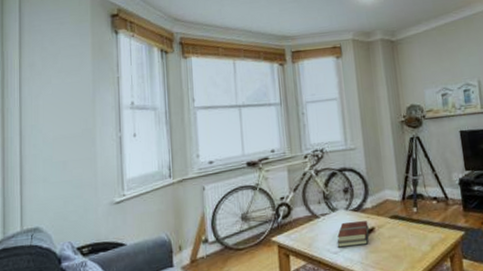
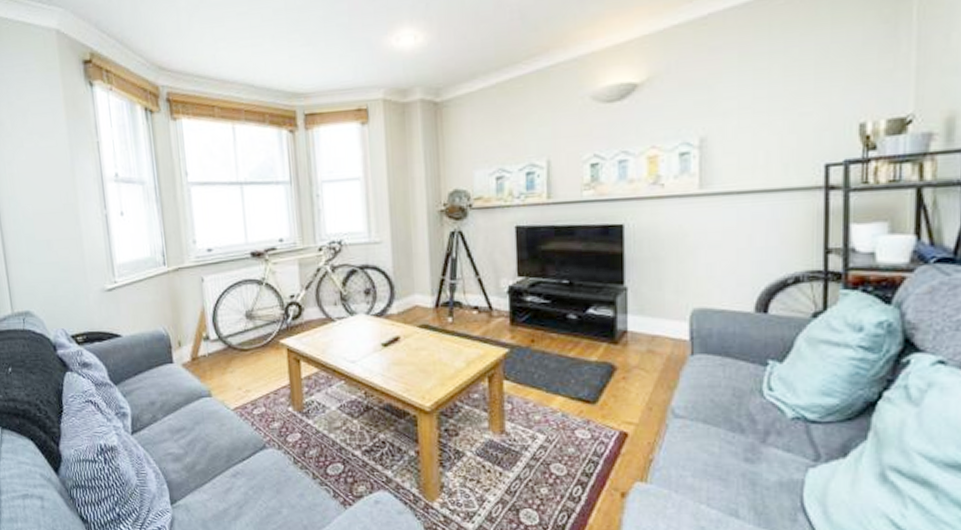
books: present [337,221,369,248] -> none [354,329,393,356]

